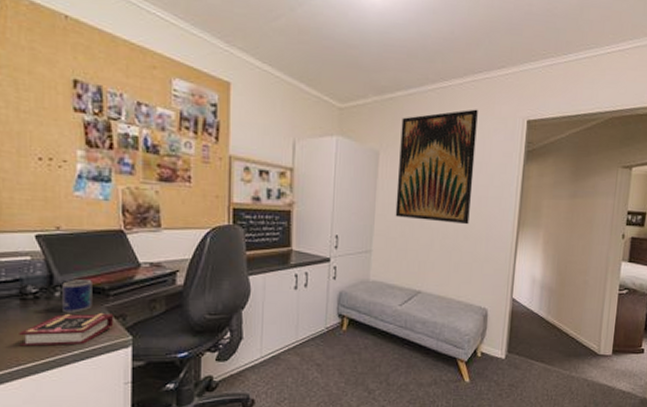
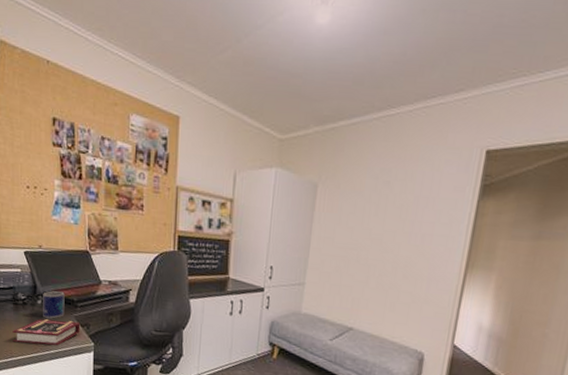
wall art: present [395,109,478,225] -> none [331,138,428,263]

